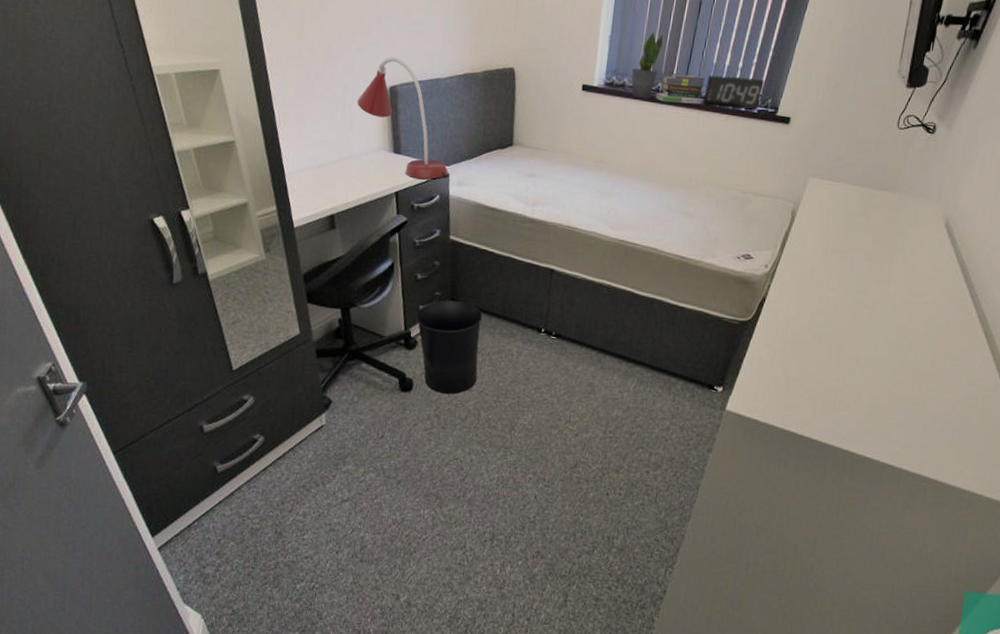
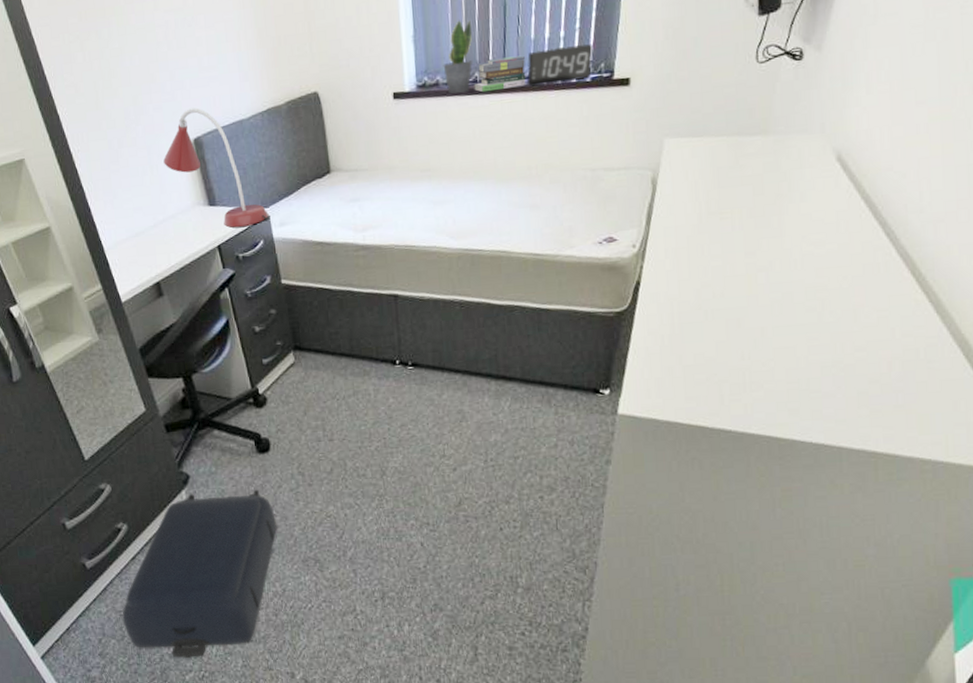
suitcase: none [244,417,407,569] -> present [122,489,277,658]
waste bin: present [416,300,483,394] -> none [260,347,336,448]

